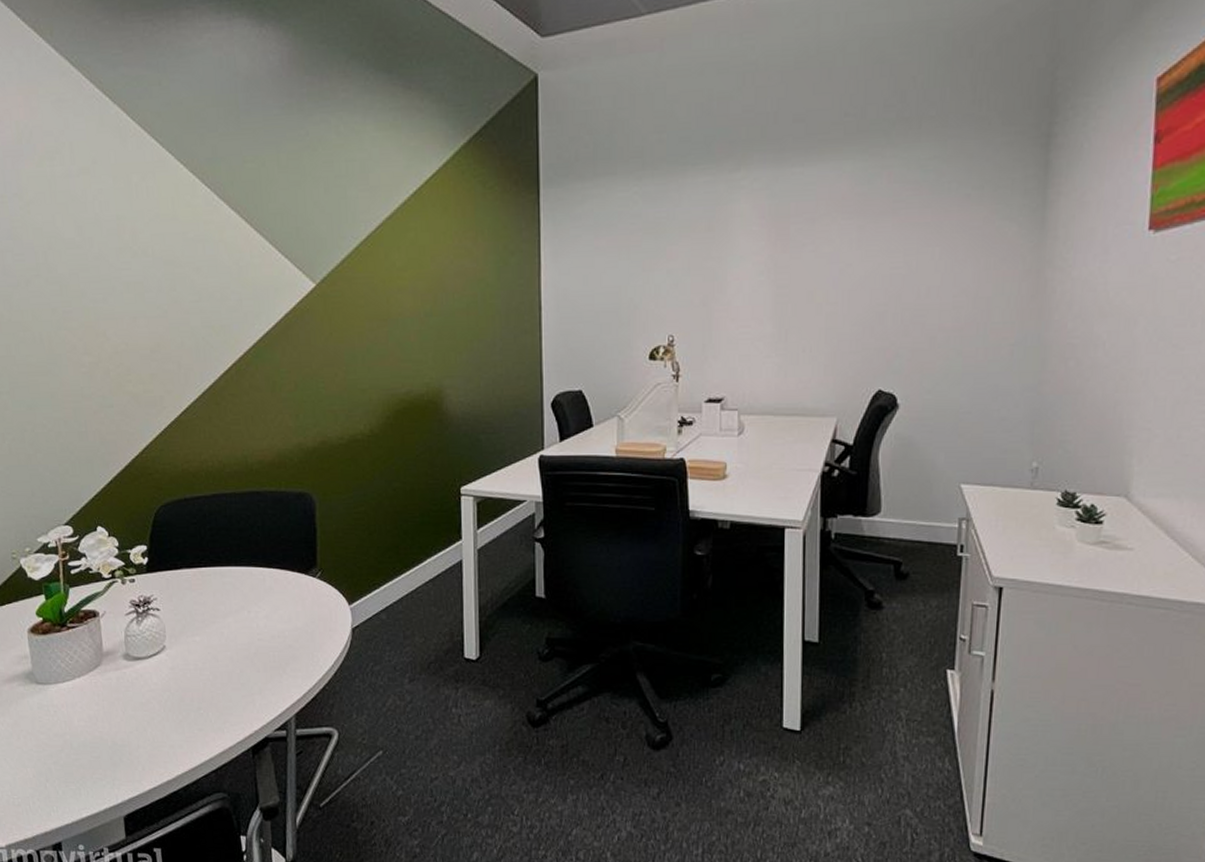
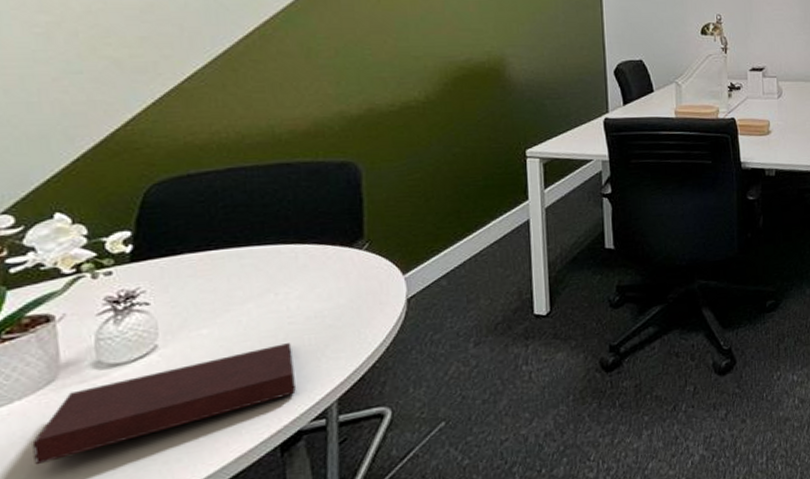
notebook: none [87,657,264,732] -> present [32,343,296,465]

